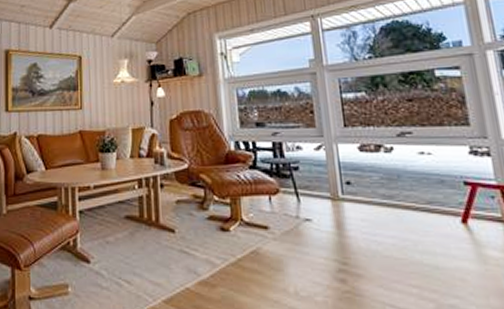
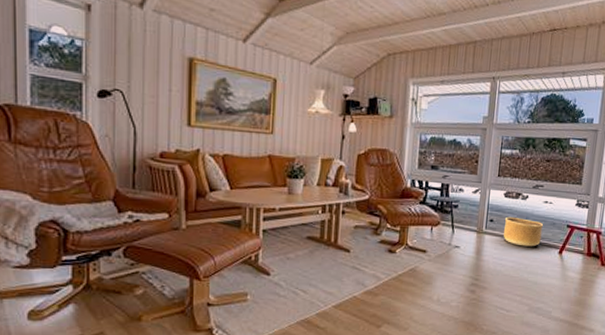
basket: none [366,176,429,215] -> present [503,216,544,247]

